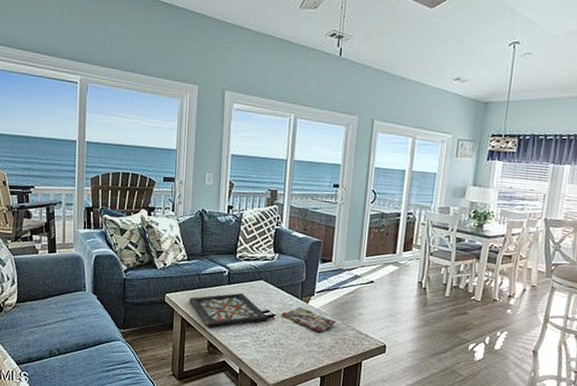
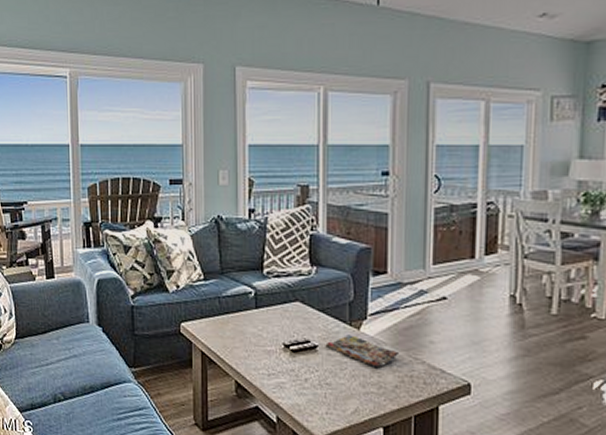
decorative tray: present [188,292,268,327] -> none [208,318,309,363]

